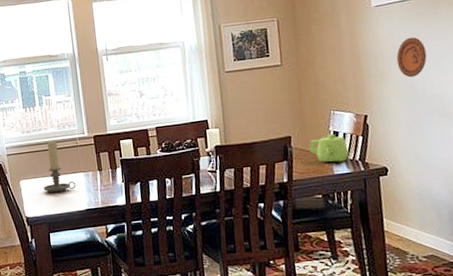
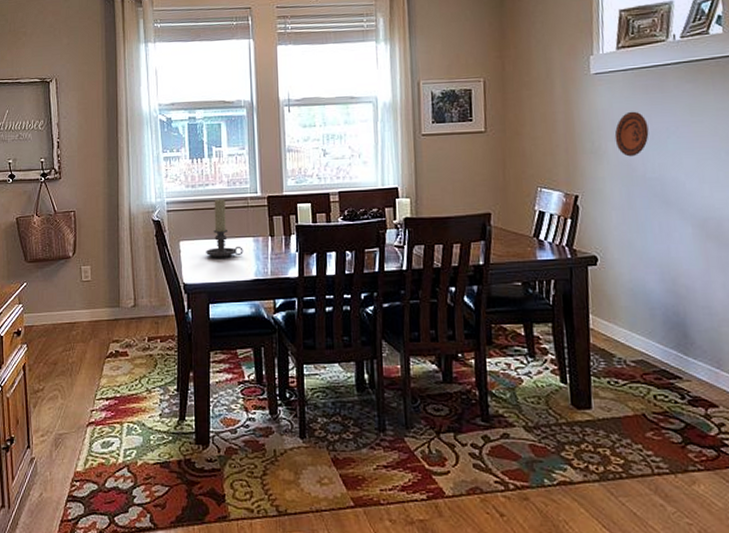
teapot: present [309,133,349,162] -> none [510,213,555,246]

